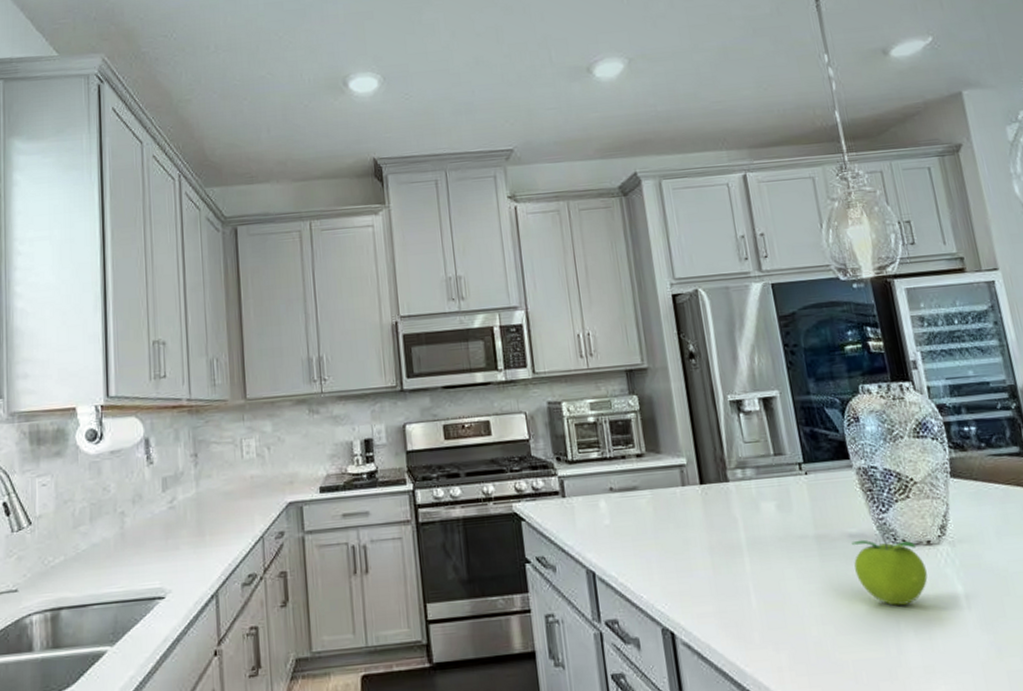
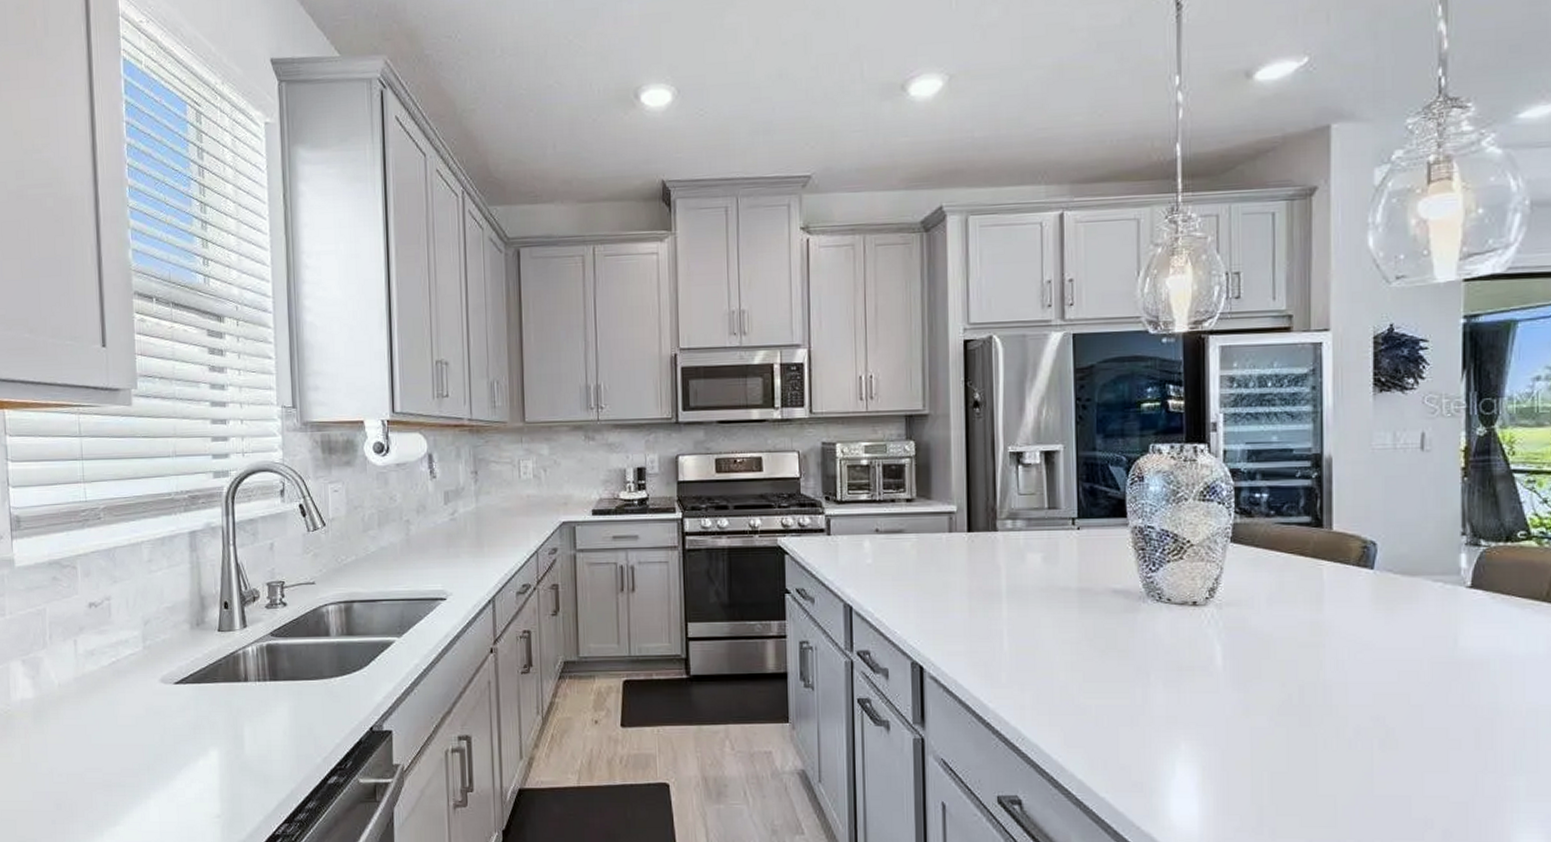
fruit: present [852,538,928,606] -> none [1114,595,1187,659]

